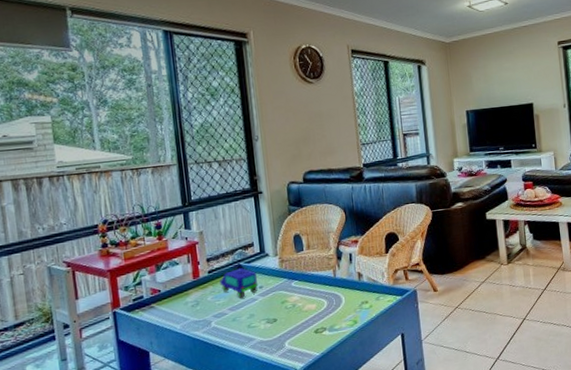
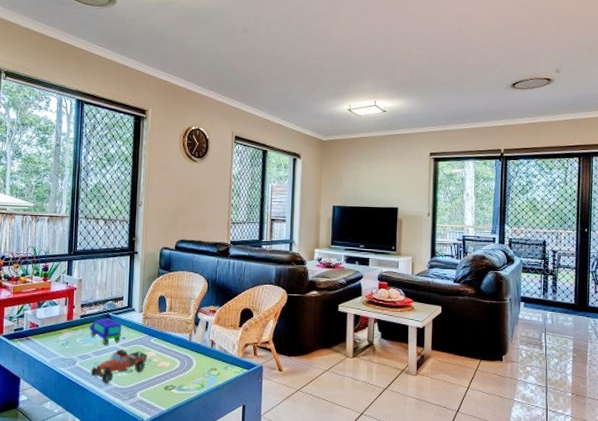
toy truck: none [229,297,291,340] -> present [90,349,148,384]

